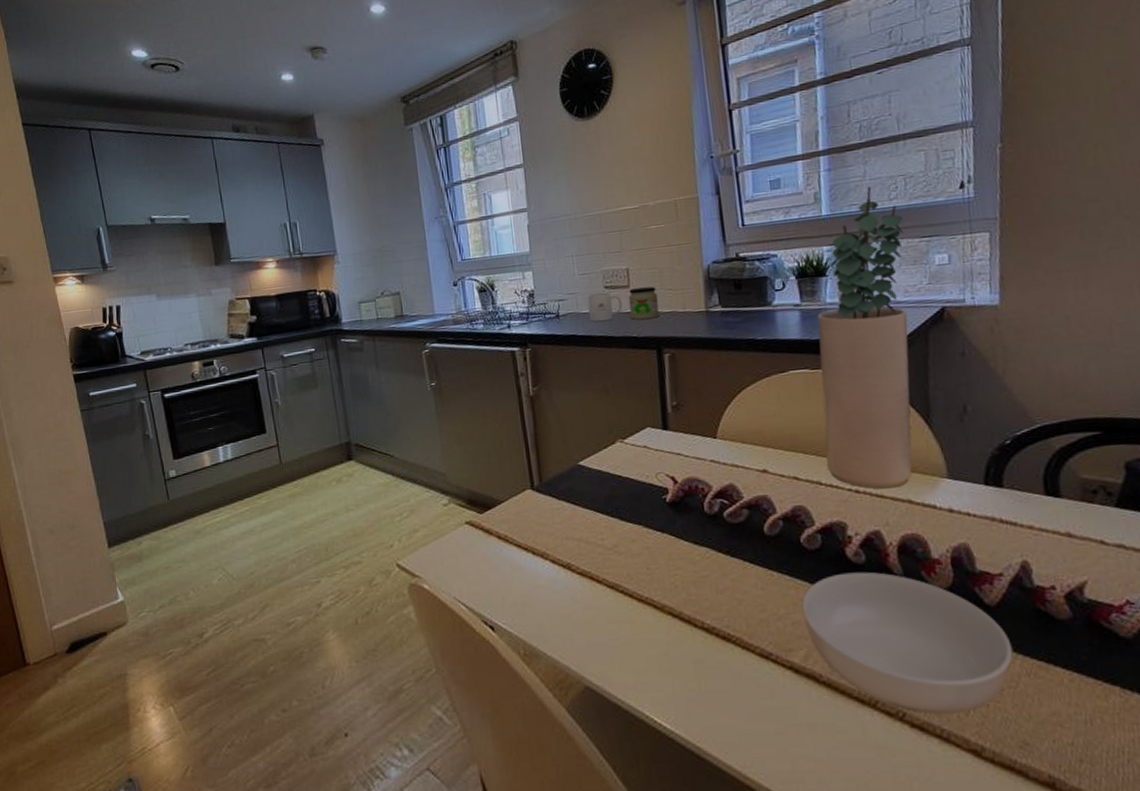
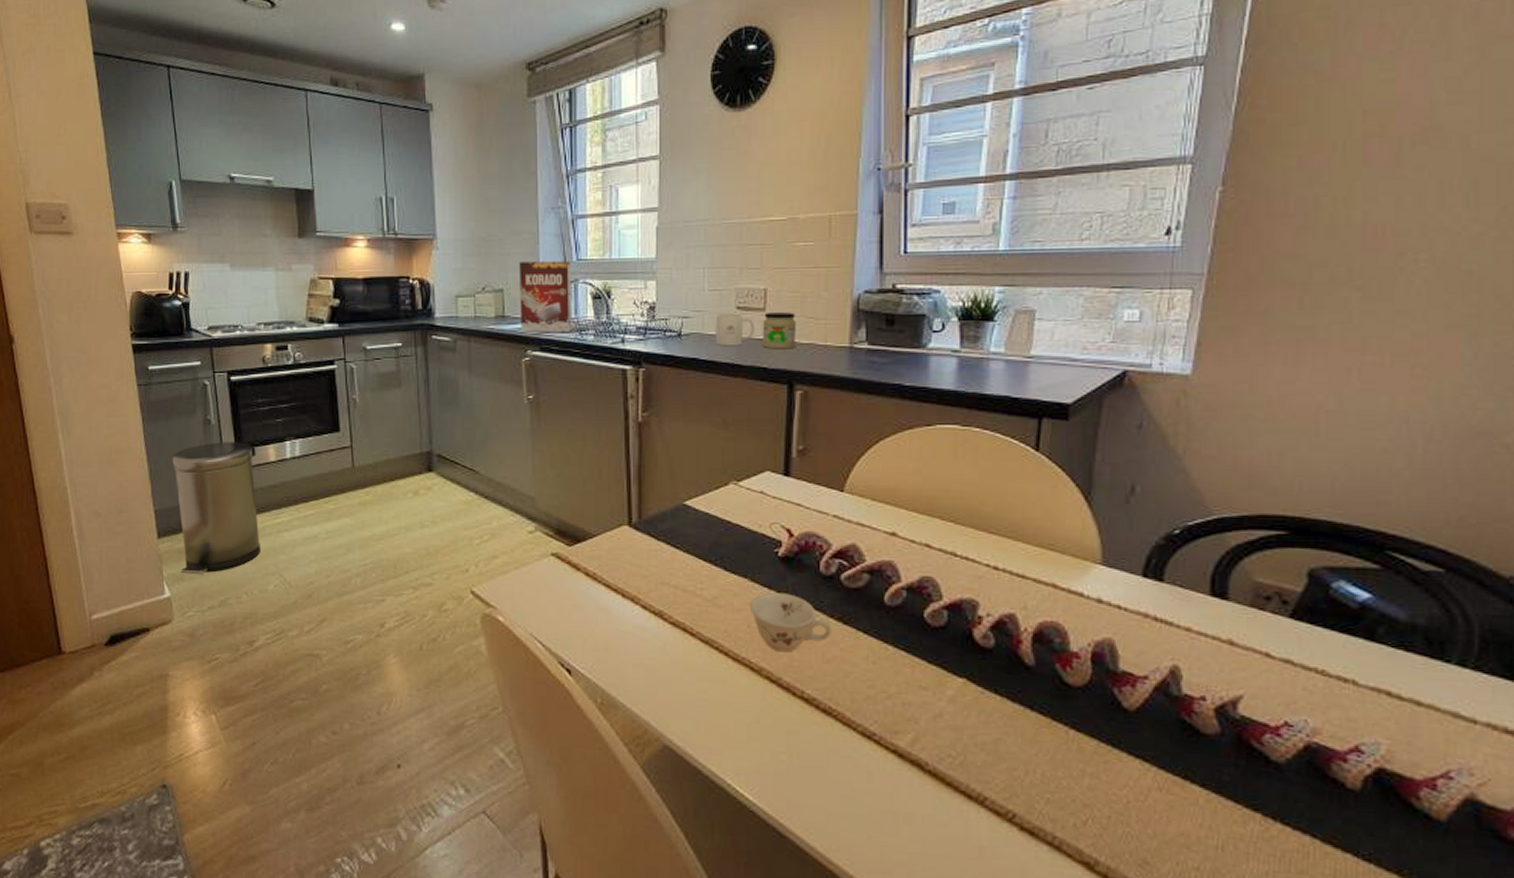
pedal bin: none [116,451,203,579] -> present [172,442,260,575]
cereal box: none [412,261,464,328] -> present [520,261,572,333]
teacup: none [647,534,722,589] -> present [750,592,831,652]
bowl: present [801,571,1013,714] -> none [915,655,1146,822]
vase: present [817,186,913,489] -> none [964,221,1093,569]

